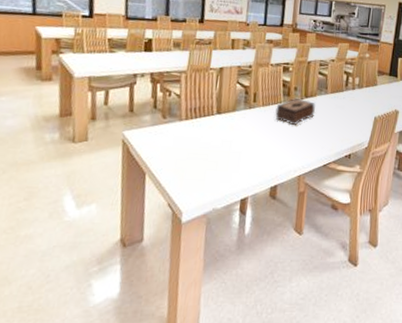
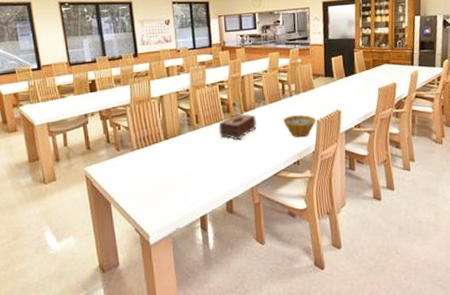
bowl: none [341,108,374,132] -> present [283,115,317,138]

